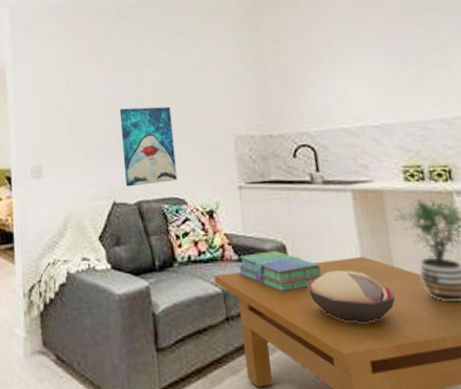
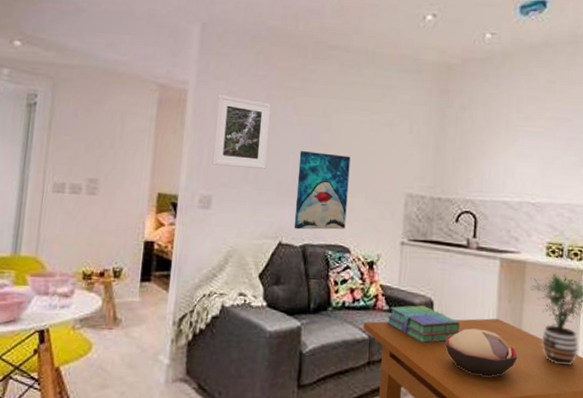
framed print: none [34,67,89,135] -> present [212,95,271,169]

